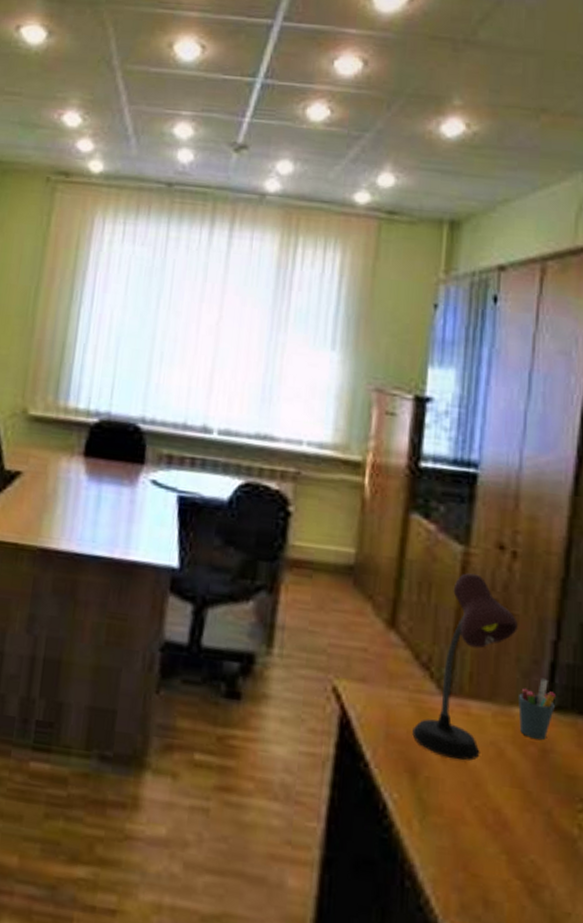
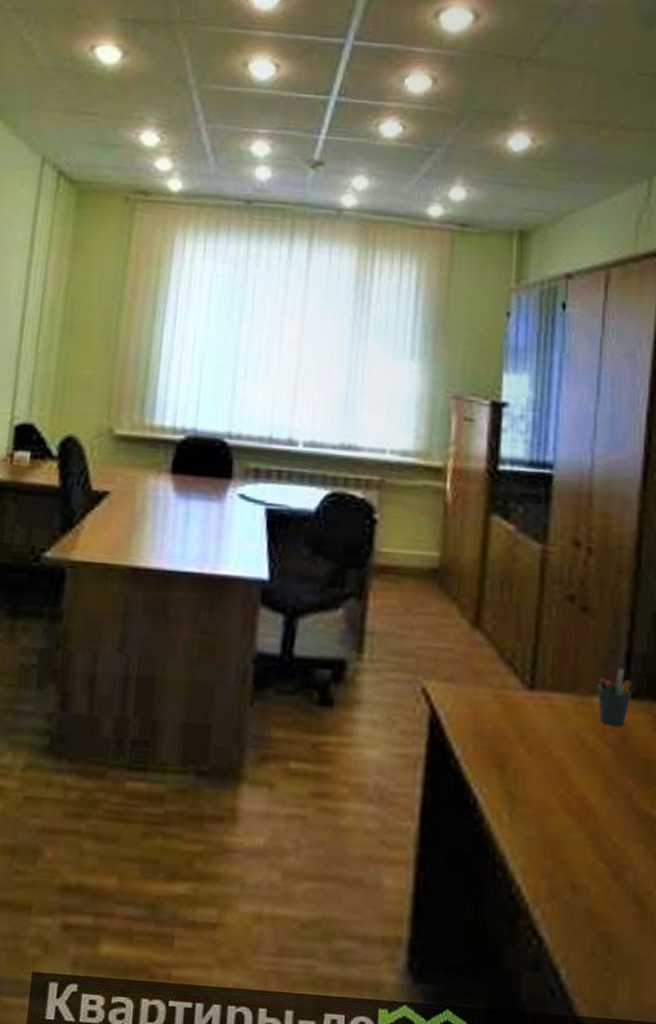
desk lamp: present [412,573,518,761] -> none [499,570,595,752]

